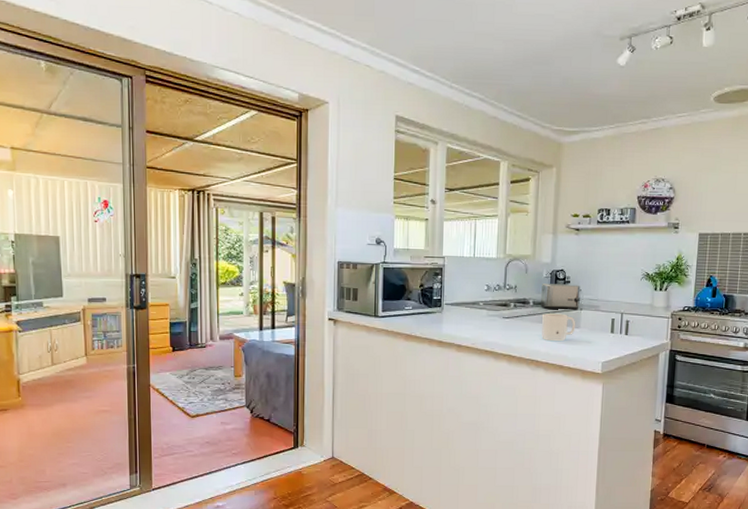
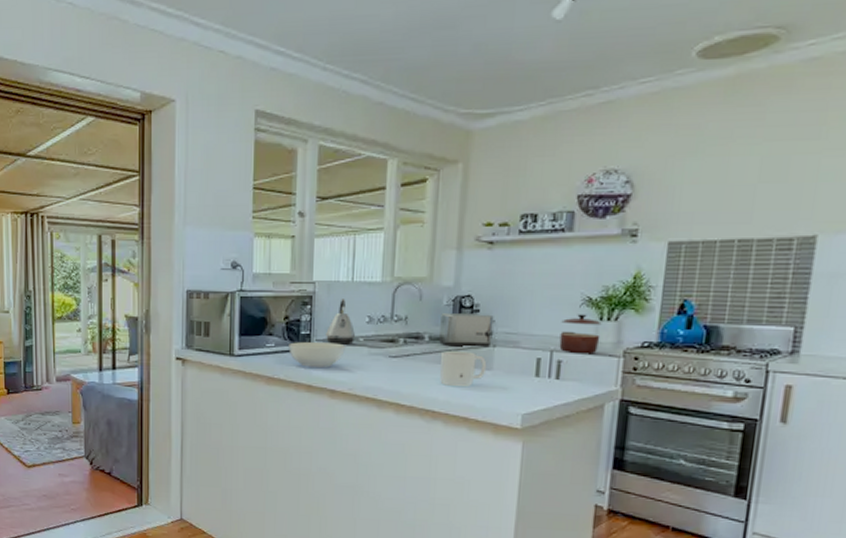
bowl: none [423,306,470,327] -> present [288,342,347,369]
kettle: none [453,271,477,308] -> present [326,299,356,345]
saucepan: none [627,285,656,316] -> present [559,314,602,354]

